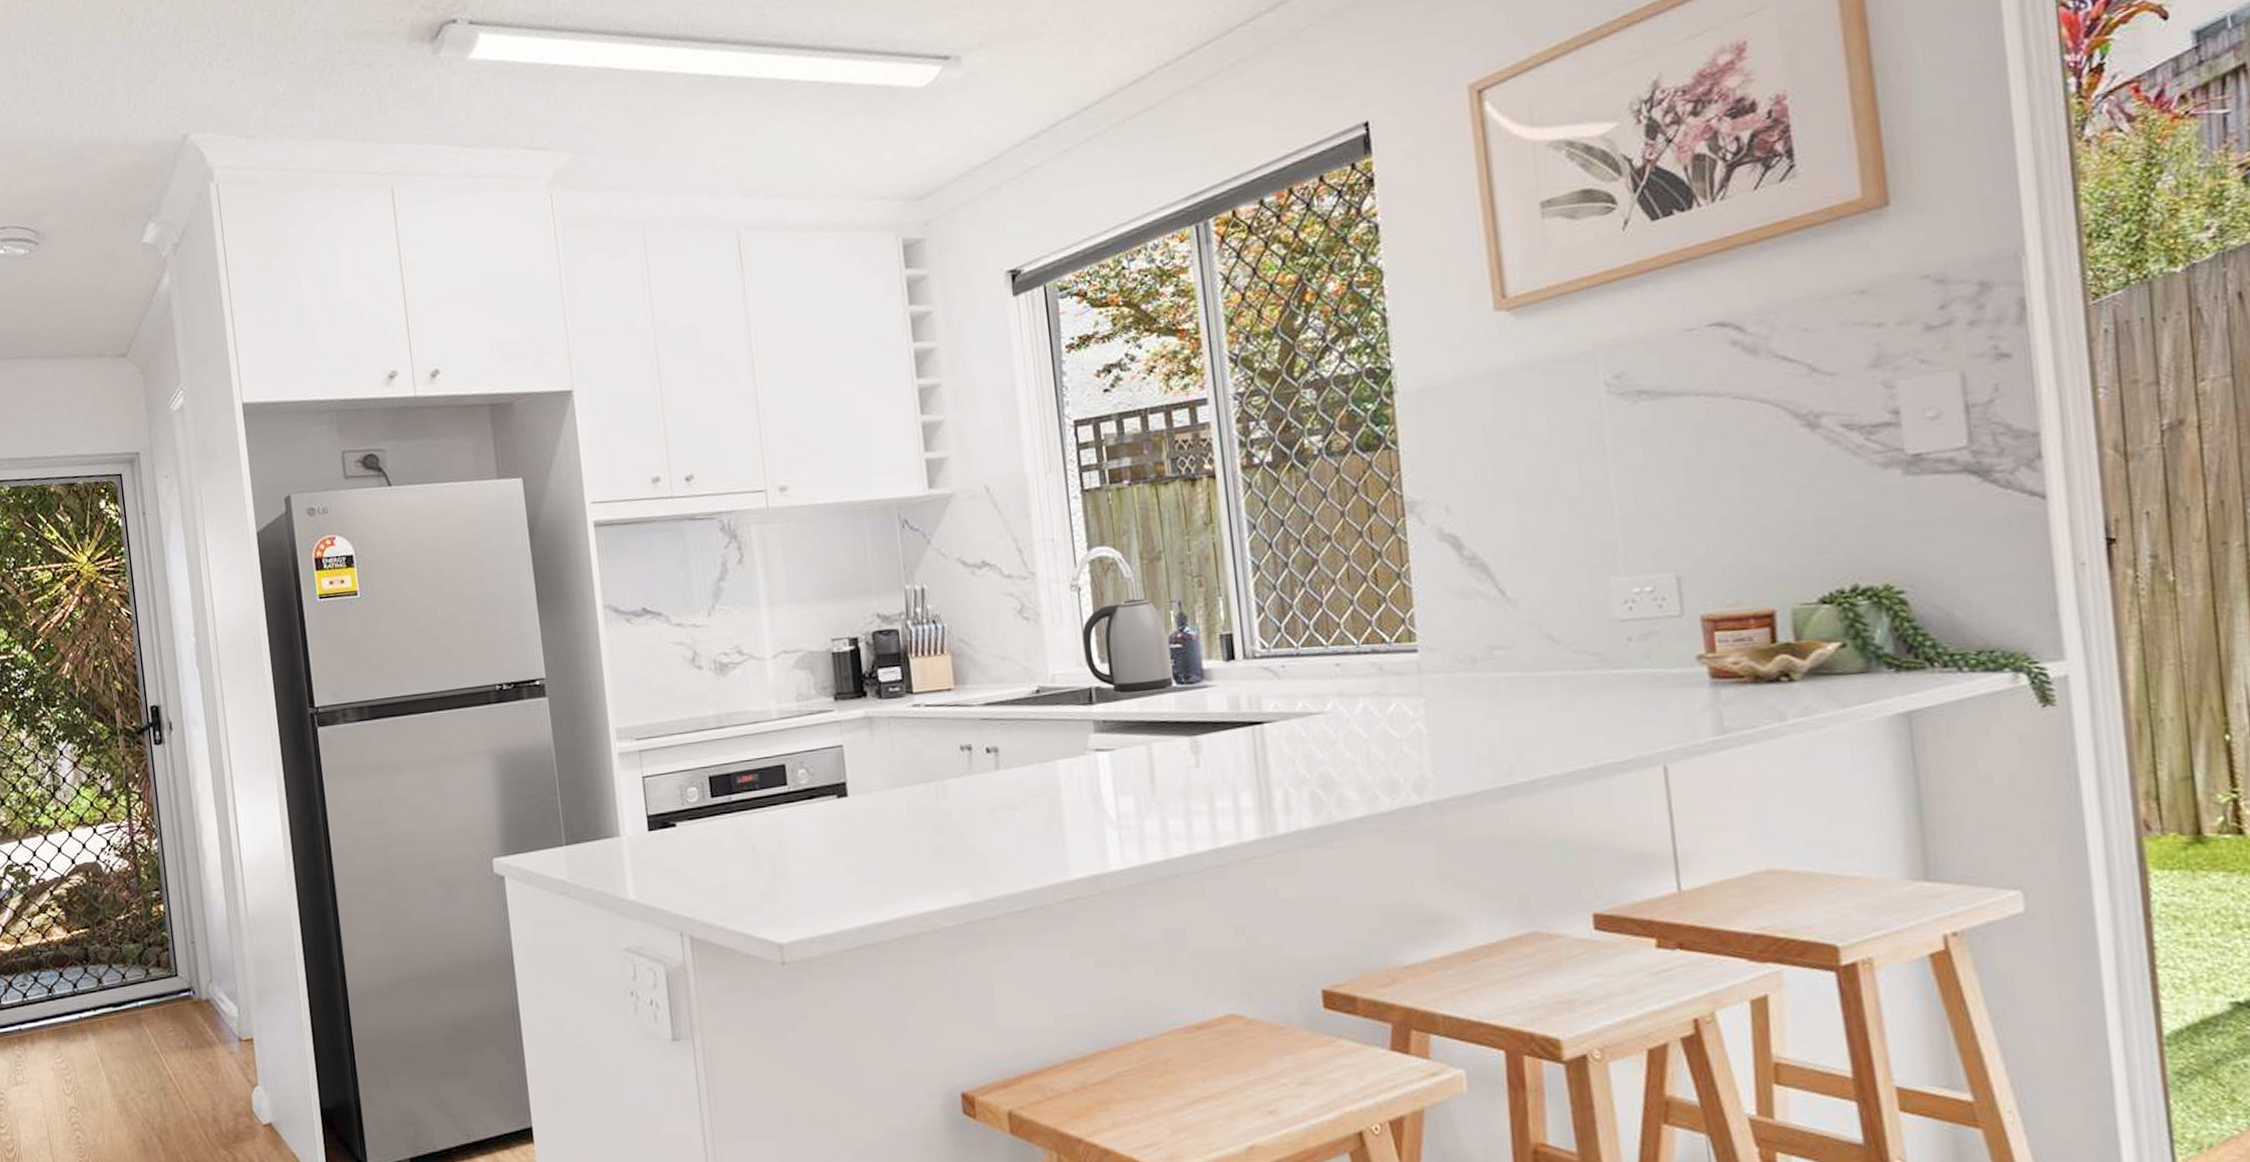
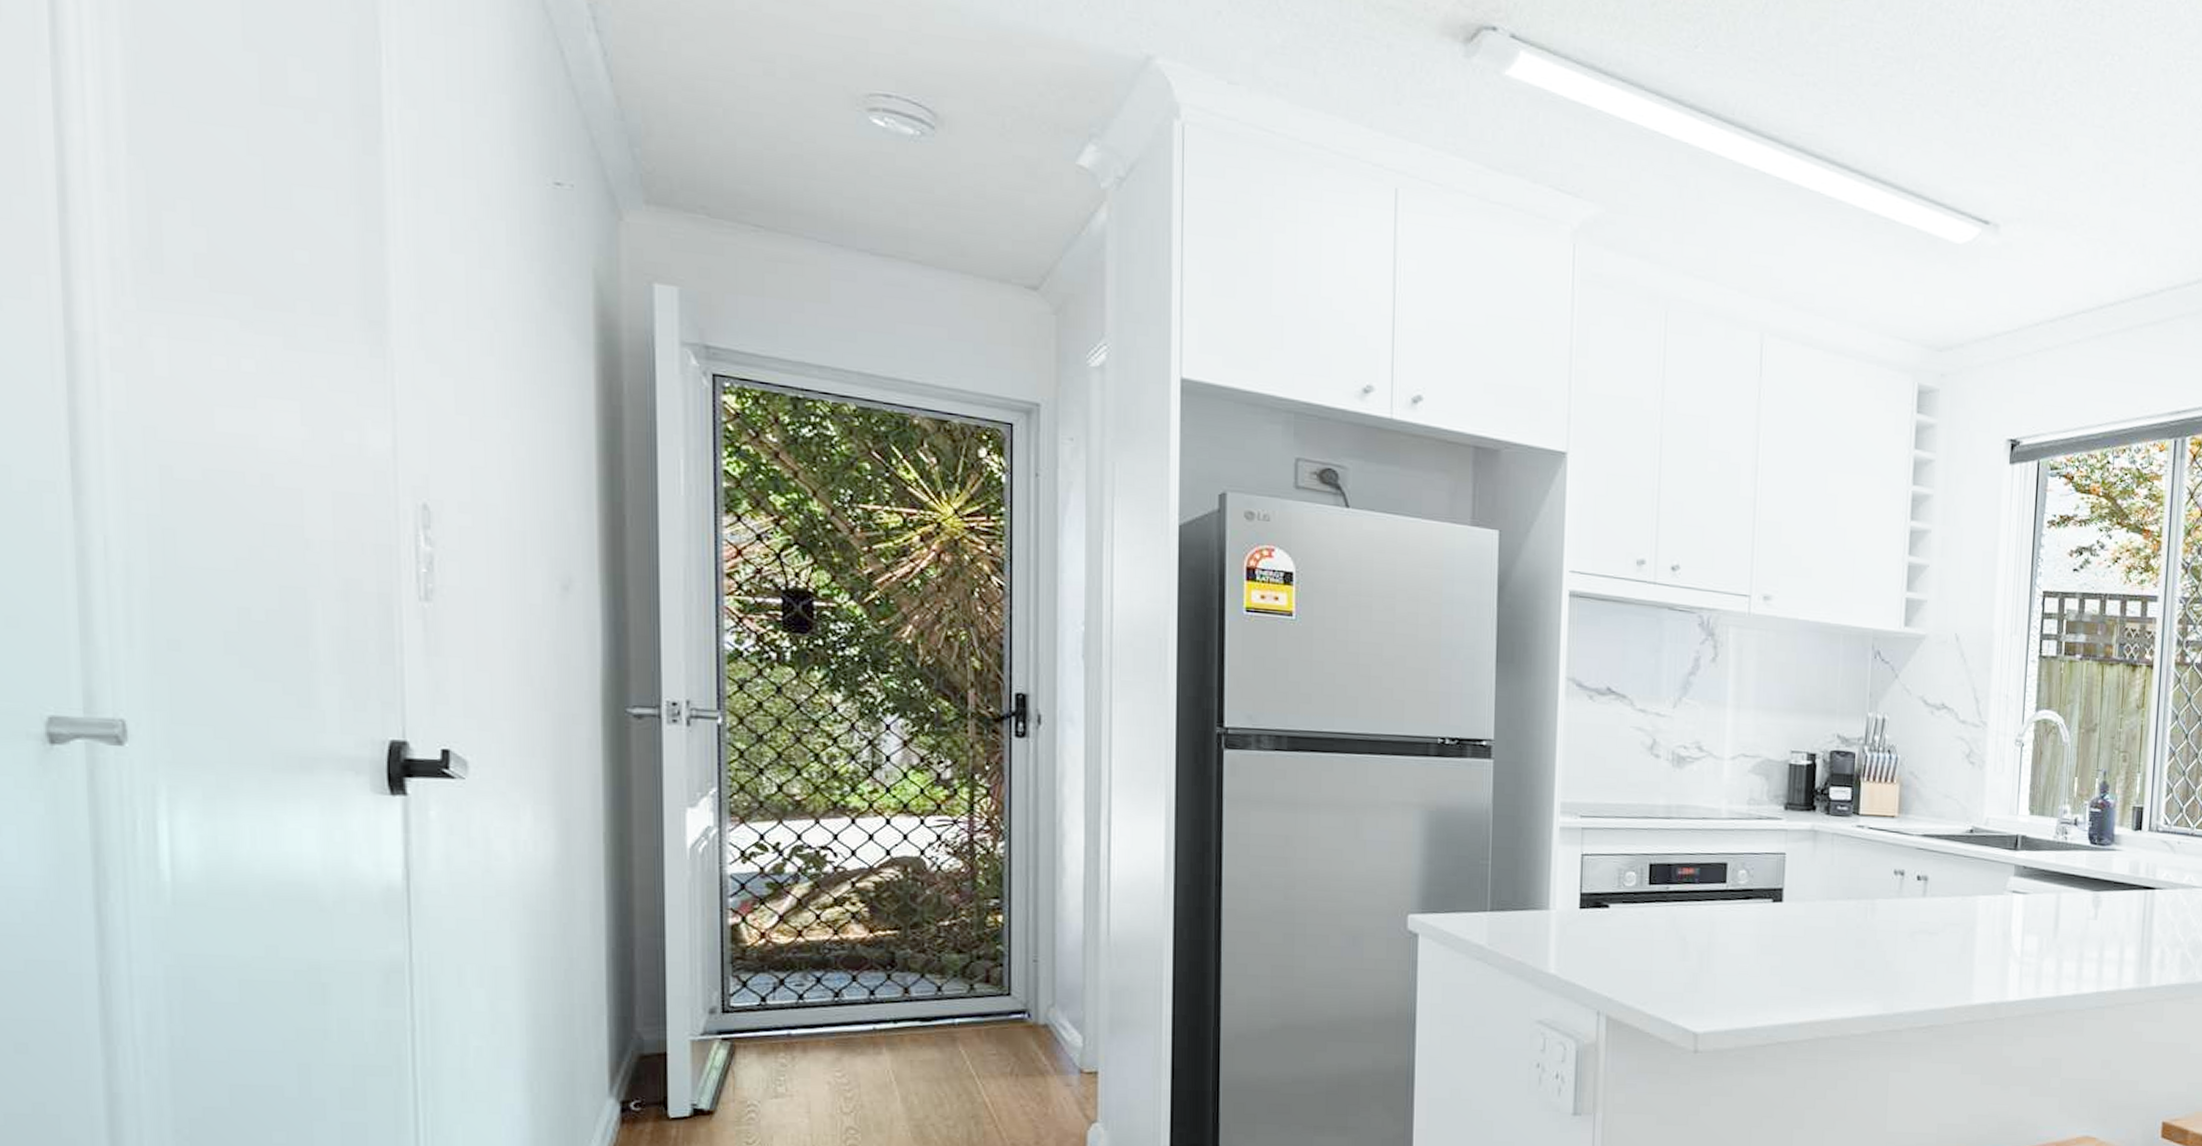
kettle: present [1082,598,1174,692] -> none [2017,761,2093,846]

